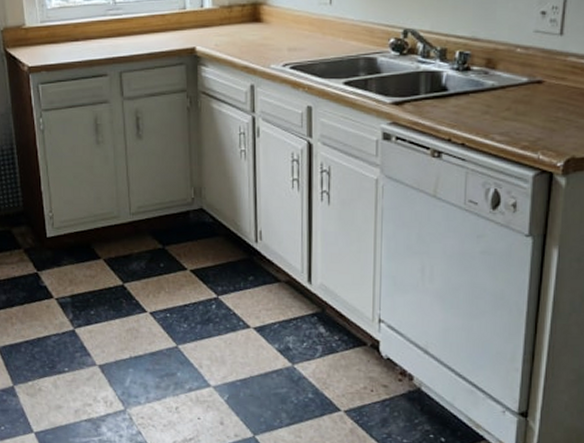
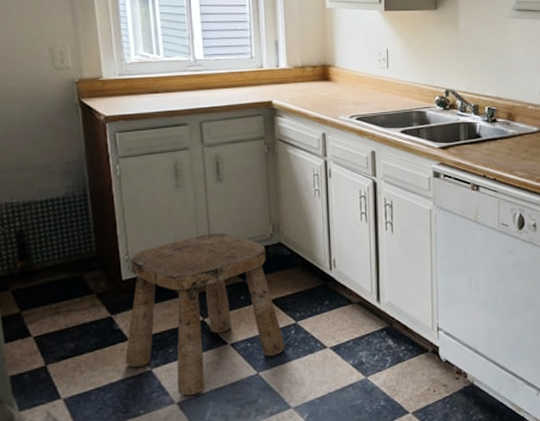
stool: none [50,193,205,360] -> present [125,232,285,396]

